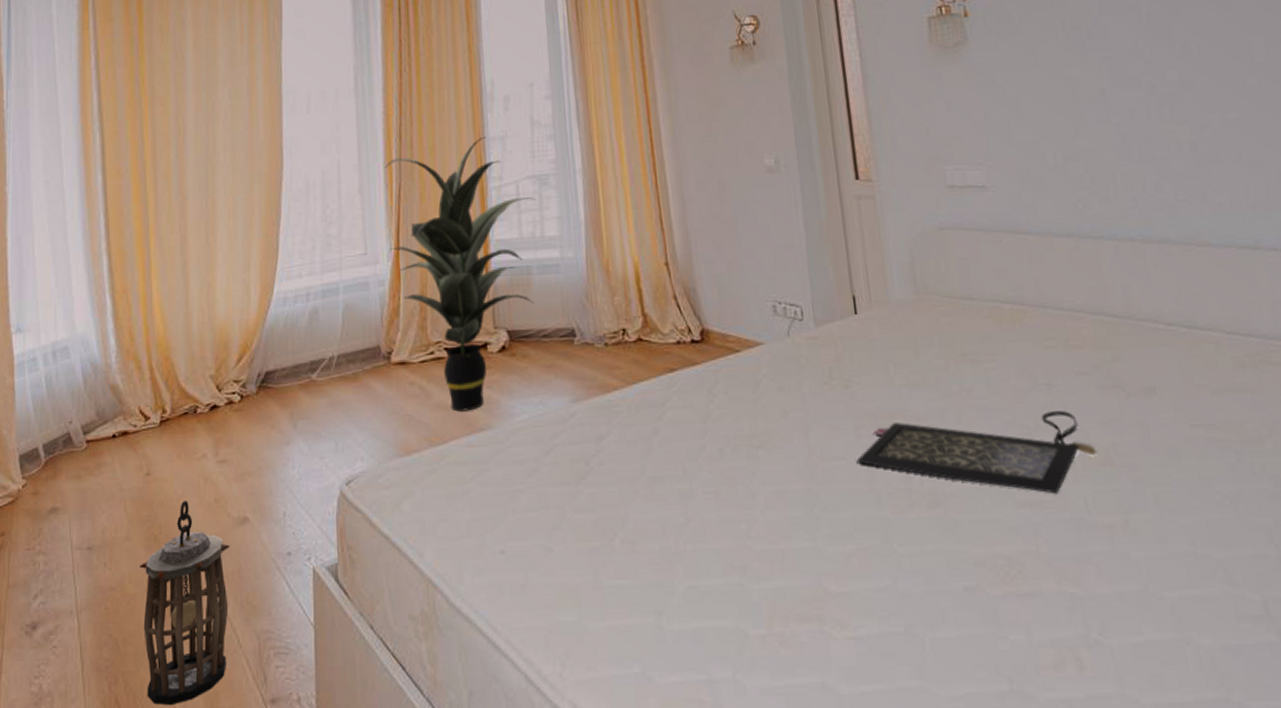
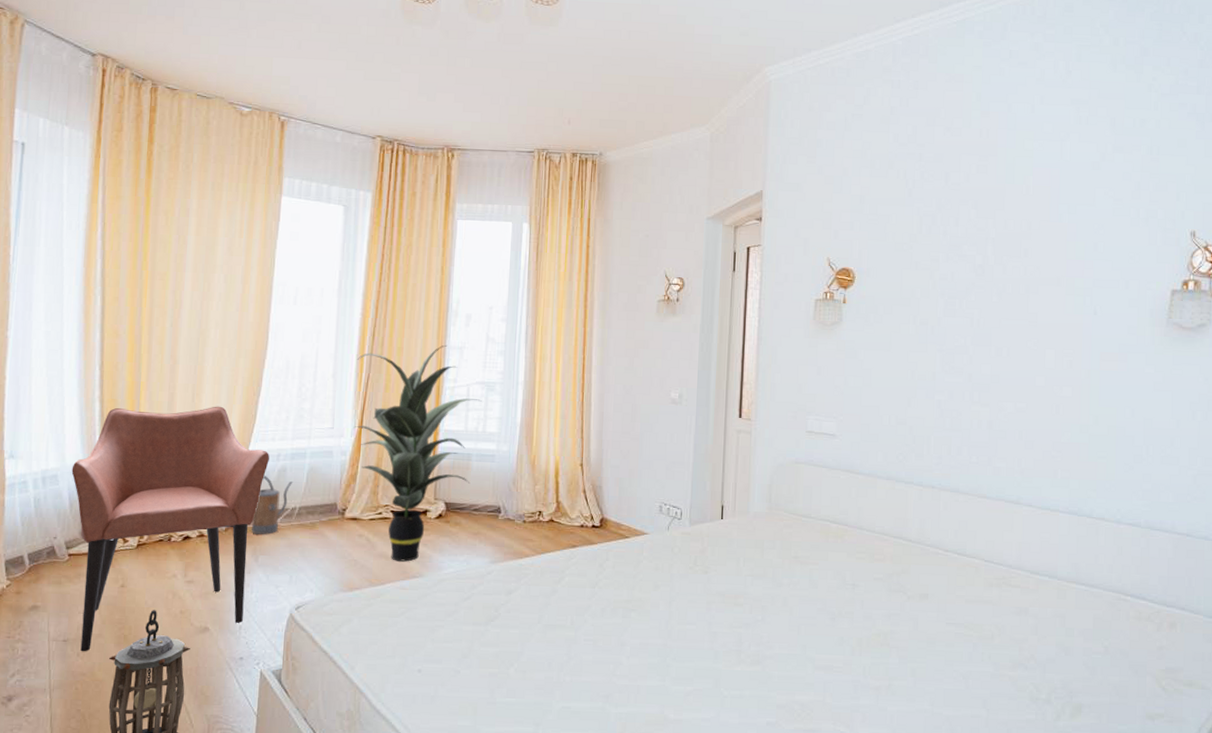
armchair: none [83,243,298,561] -> present [71,406,269,652]
watering can: none [286,321,328,394] -> present [252,476,293,535]
clutch bag: present [856,410,1097,494] -> none [704,602,879,663]

